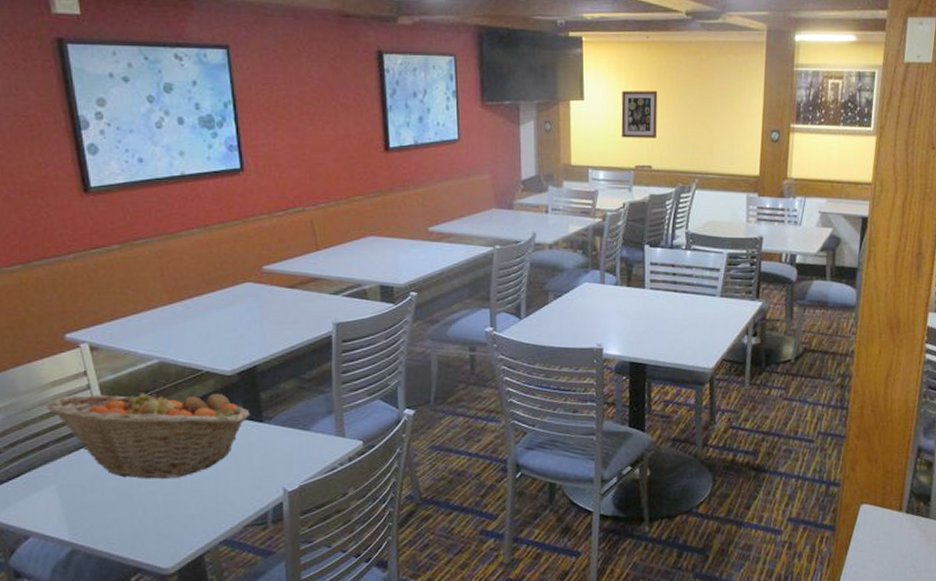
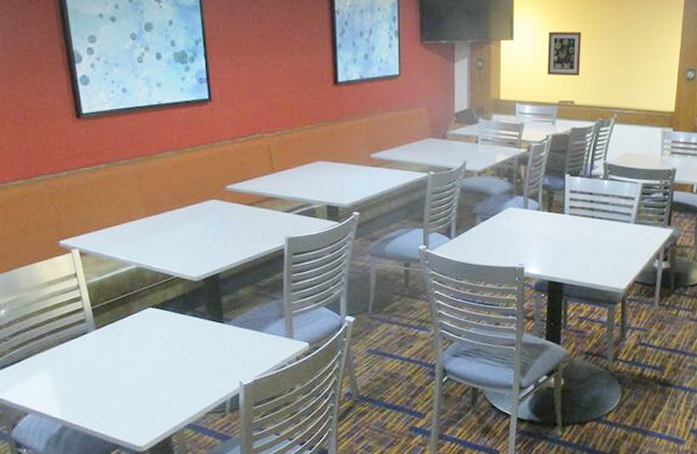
fruit basket: present [46,386,251,479] -> none [43,289,214,369]

